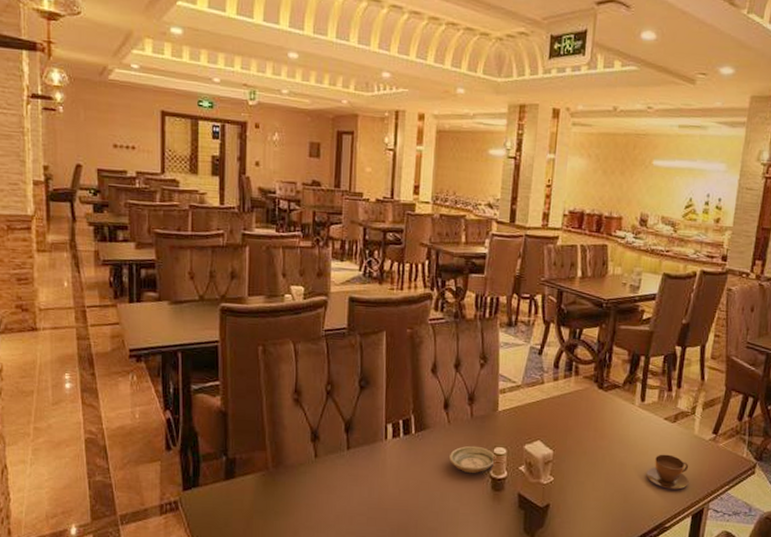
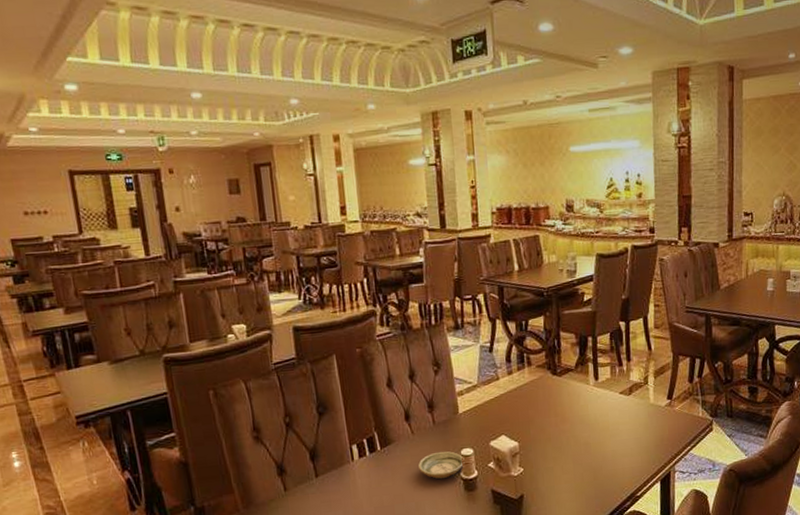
teacup: present [646,454,689,490] -> none [611,426,653,460]

